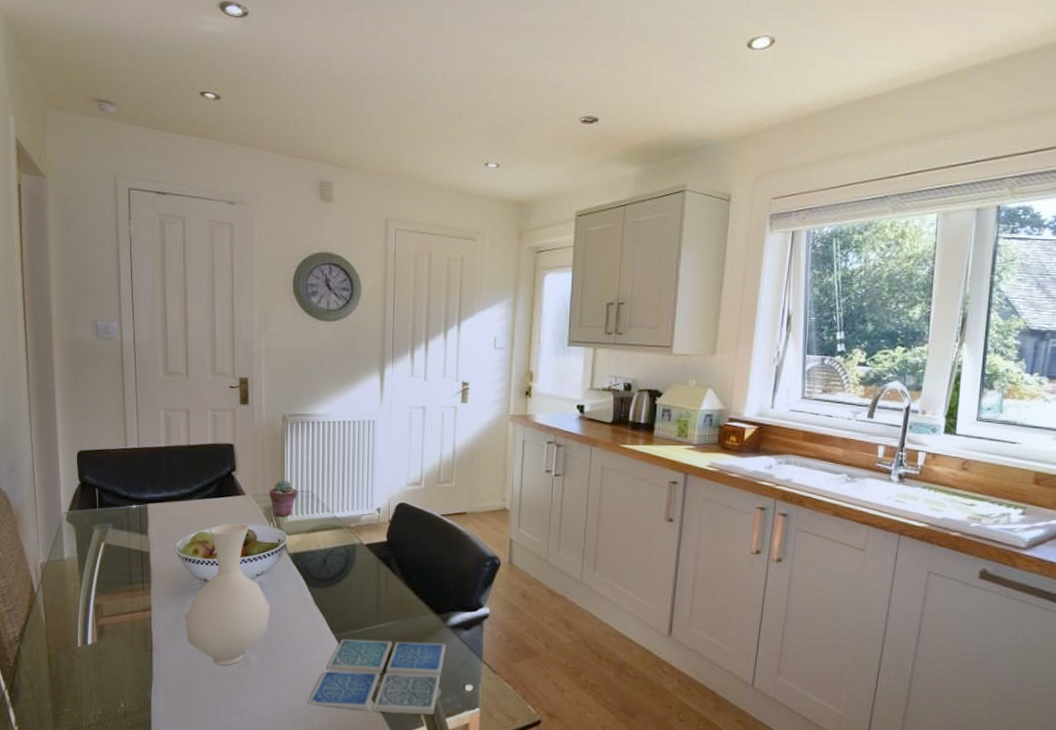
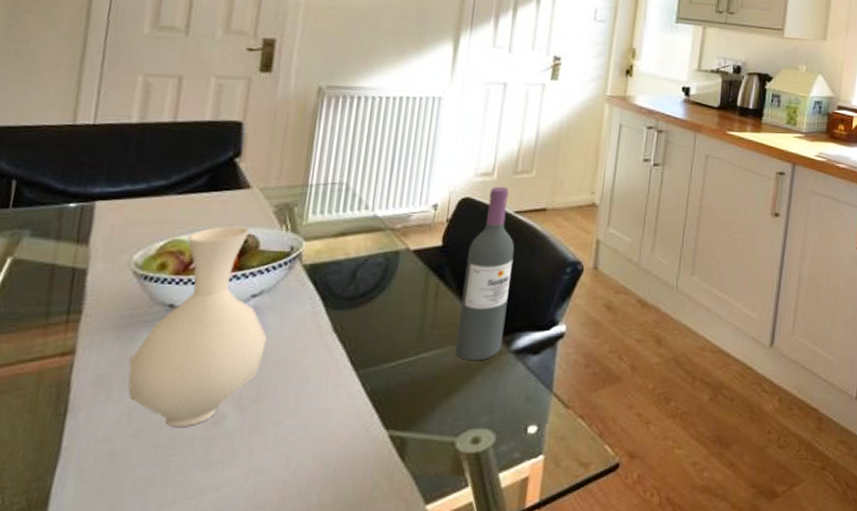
potted succulent: present [269,480,298,517] -> none [284,169,328,216]
drink coaster: present [306,639,446,715] -> none [303,374,508,474]
wine bottle: none [405,494,444,632] -> present [455,187,515,361]

